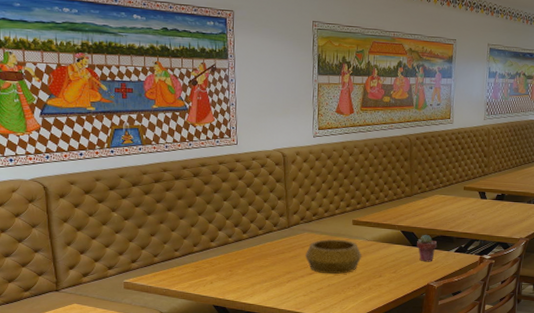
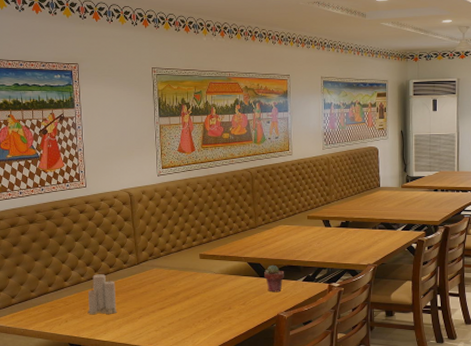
candle: none [234,234,265,277] -> present [87,272,118,314]
decorative bowl: present [304,239,362,275] -> none [154,274,211,309]

